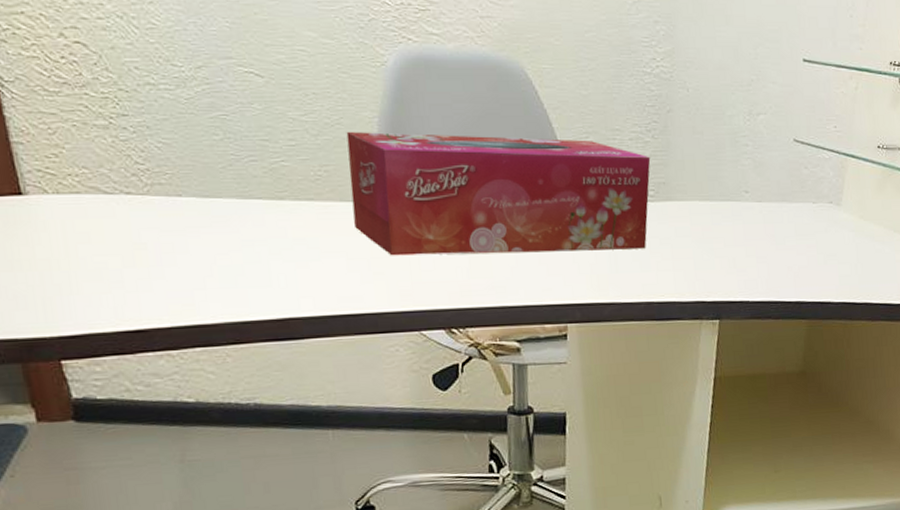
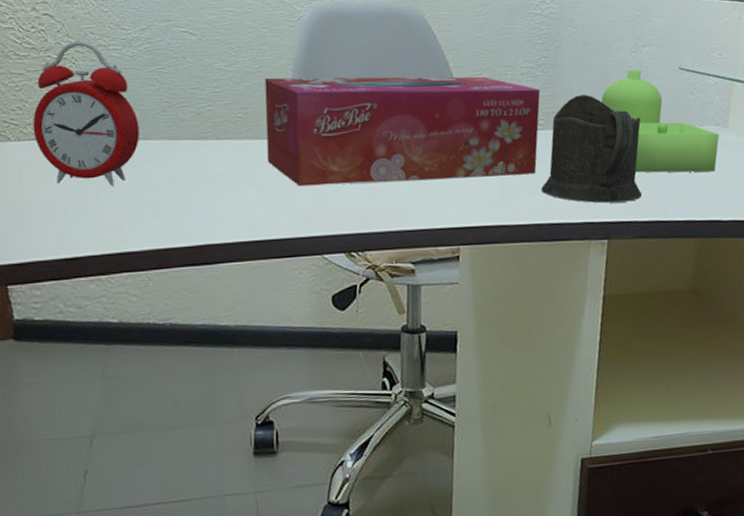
alarm clock: none [73,78,205,251] -> present [33,41,139,187]
cup: none [652,165,755,282] -> present [541,95,642,204]
soap dispenser: none [713,140,832,252] -> present [601,69,719,173]

